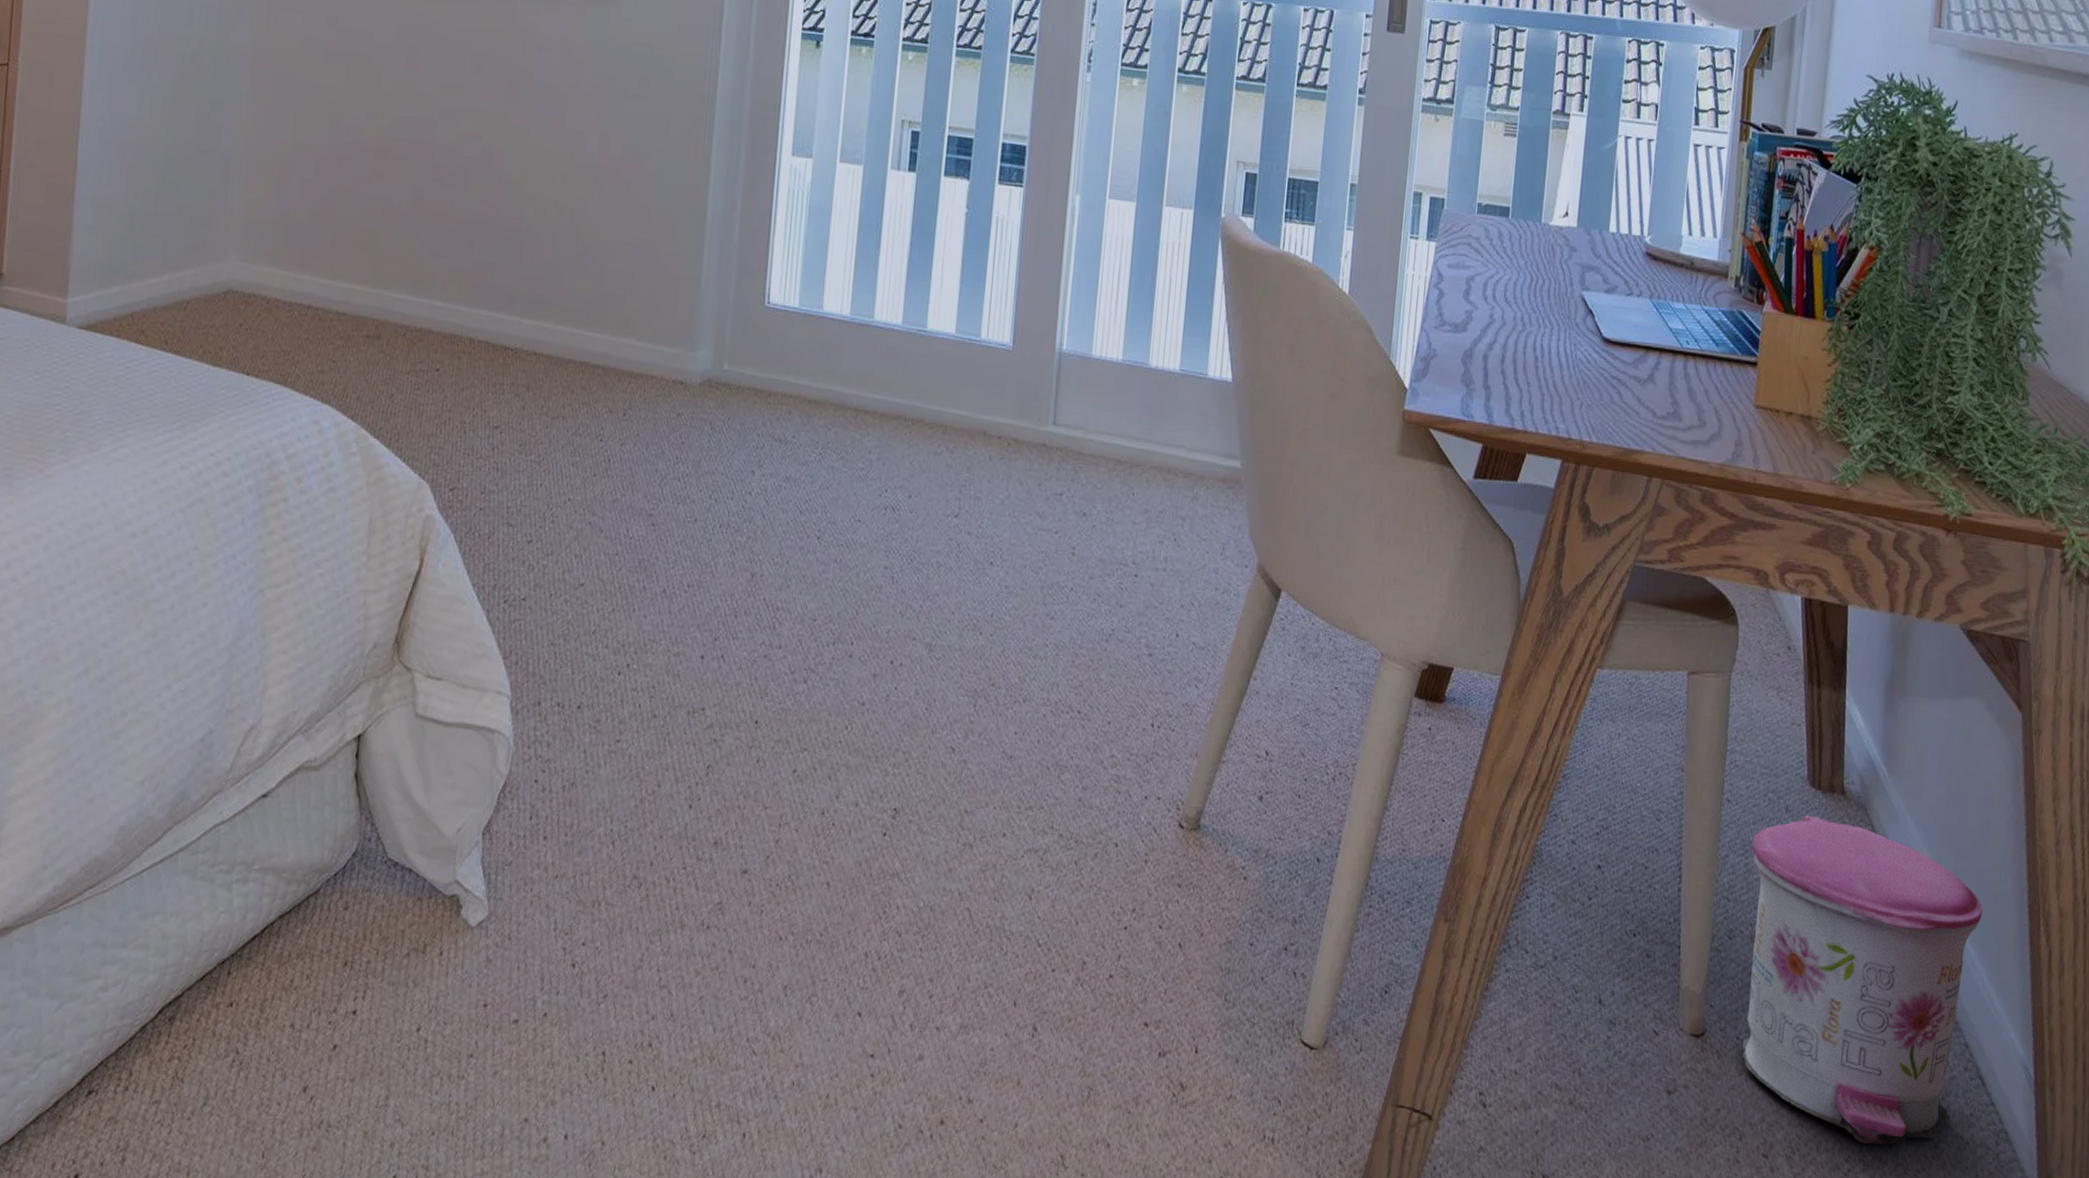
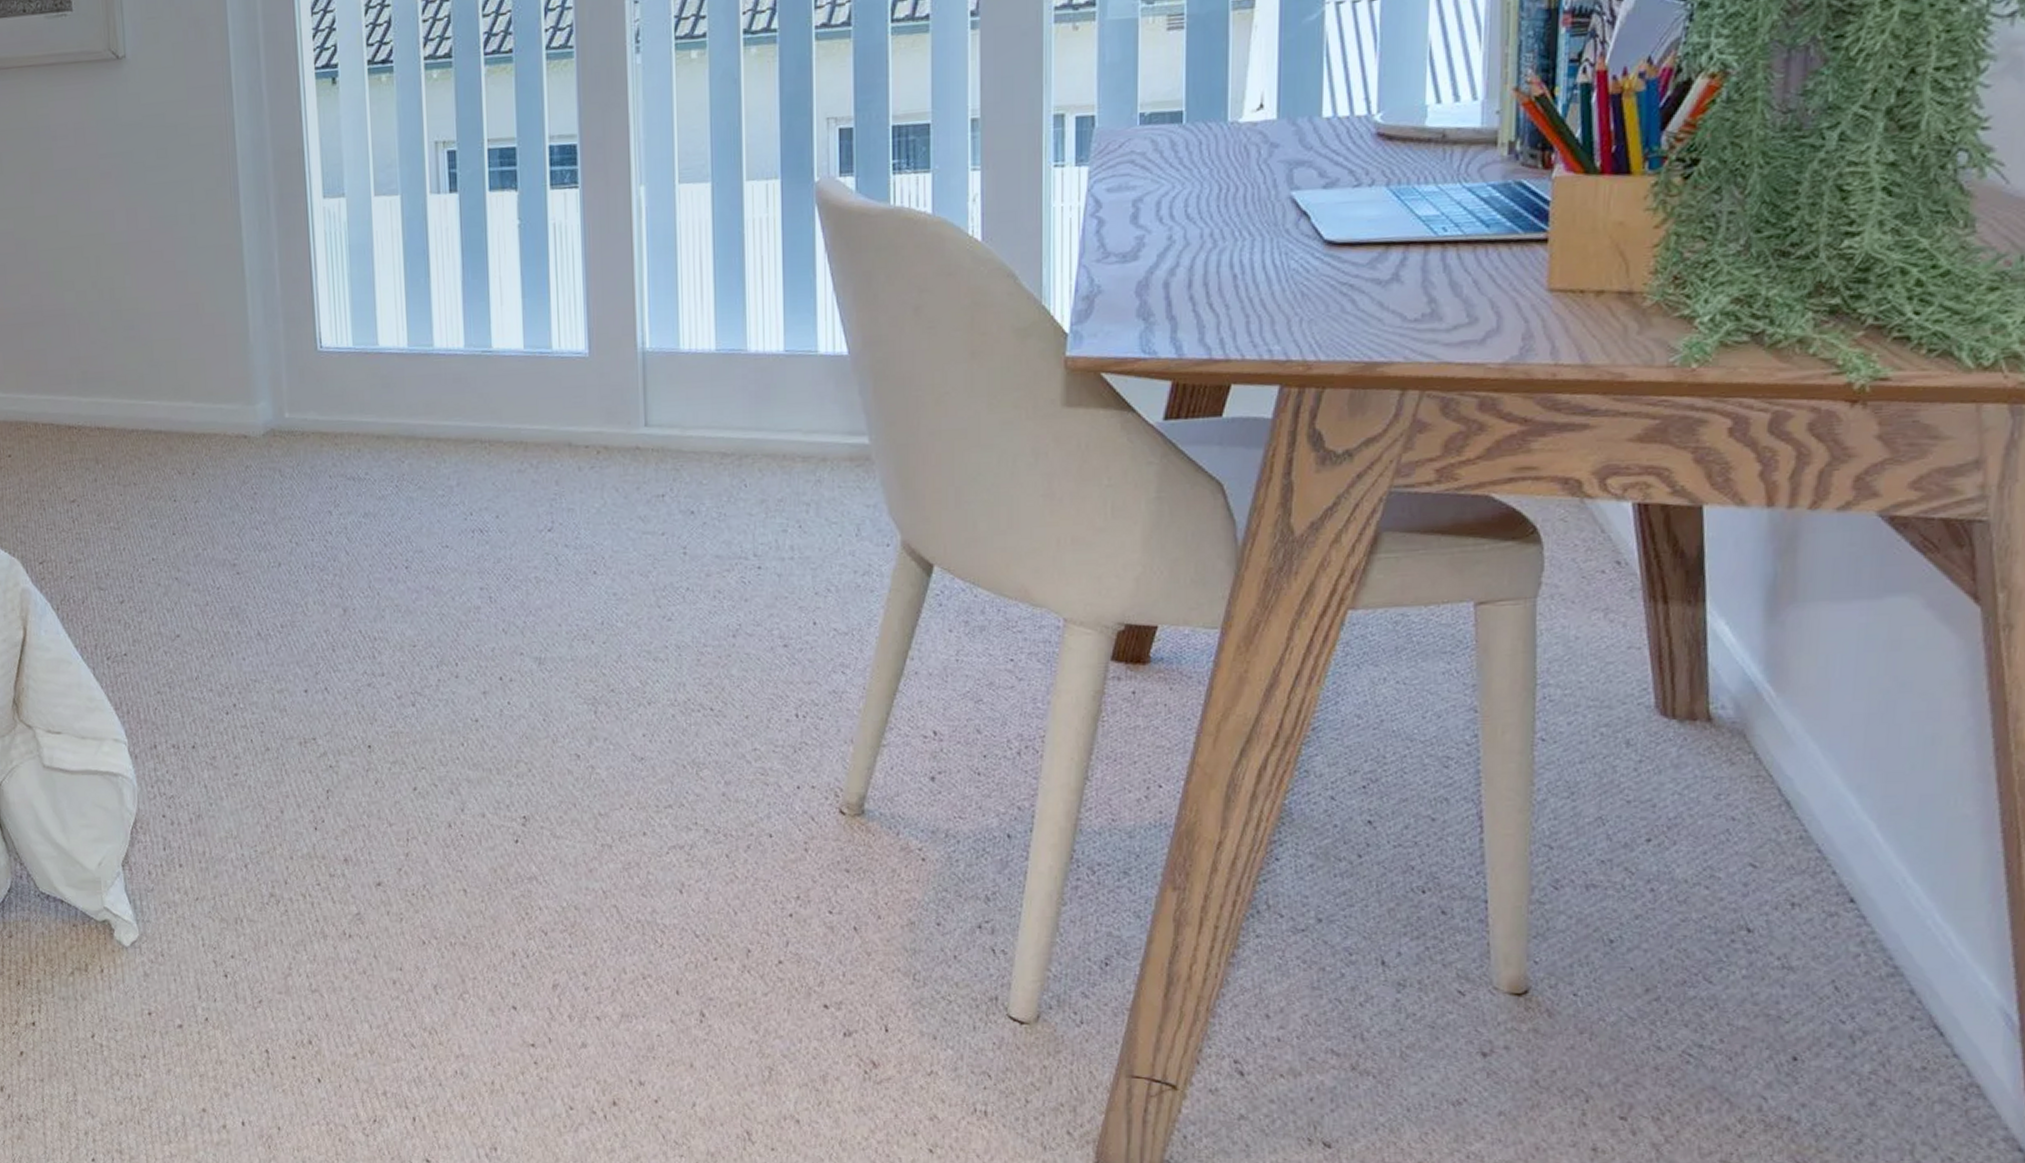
trash can: present [1742,815,1983,1145] -> none [1581,748,1930,1104]

